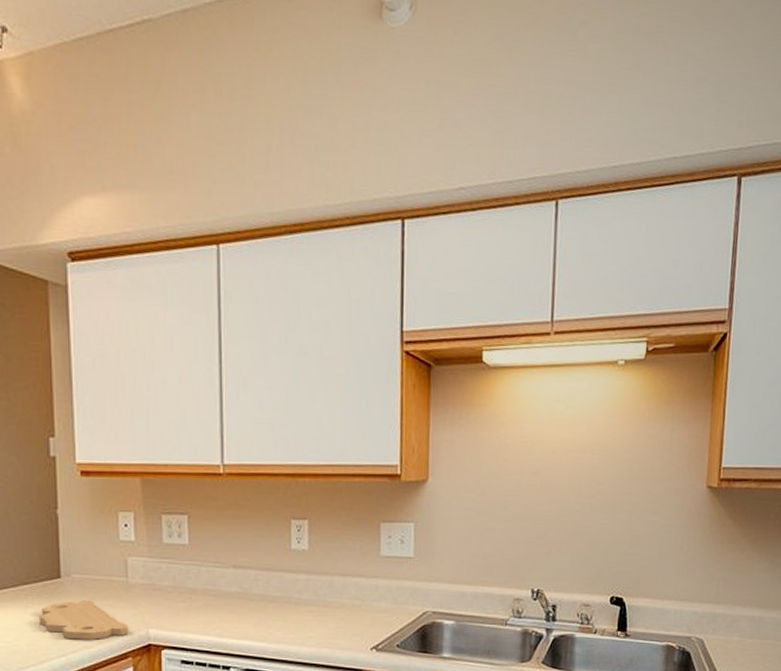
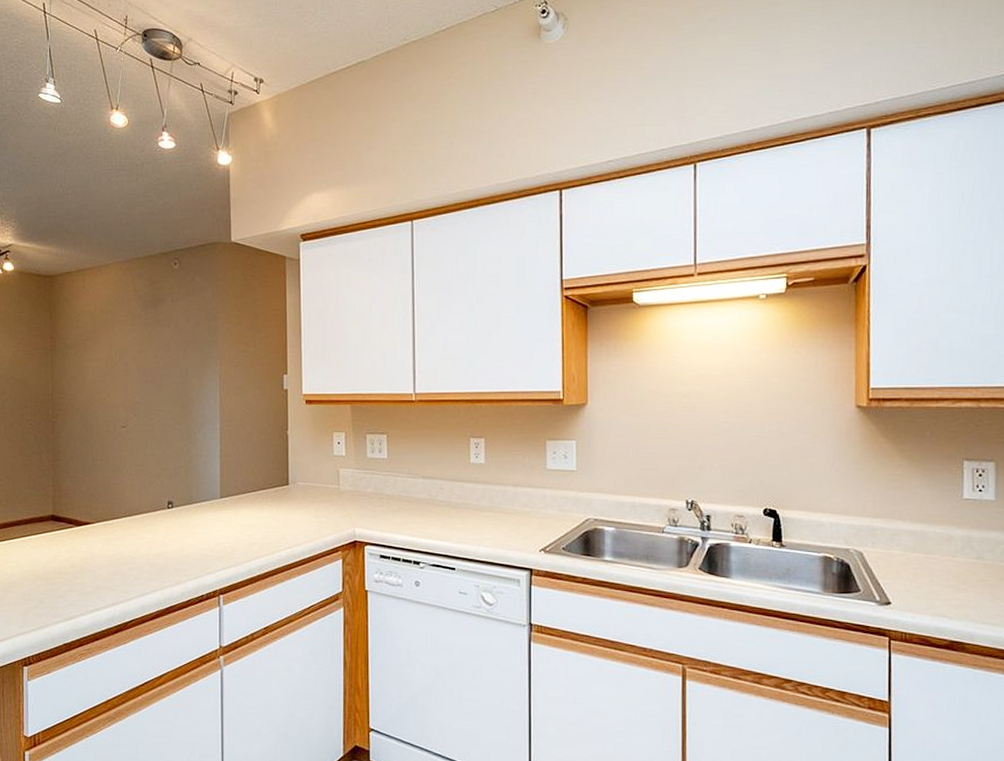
cutting board: present [38,600,129,640] -> none [271,503,339,536]

